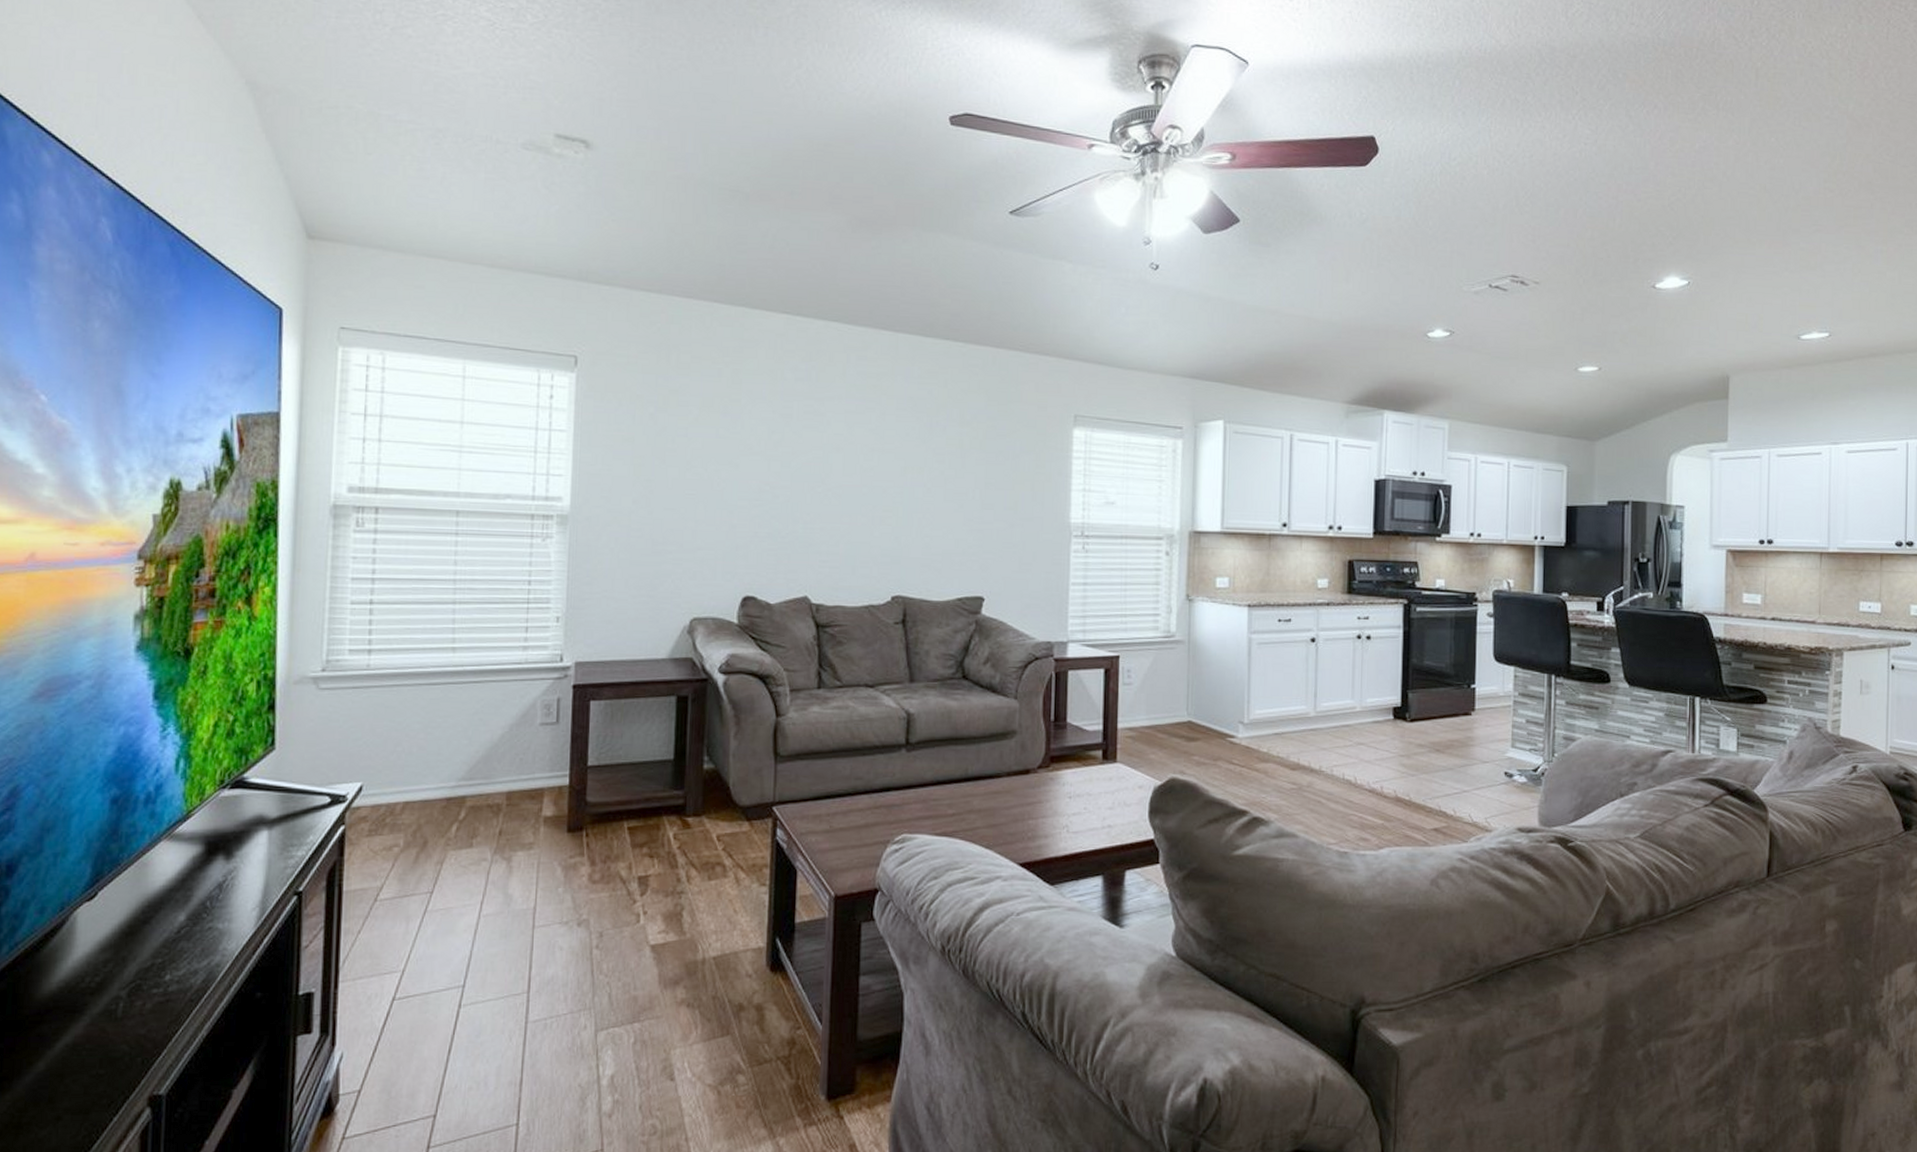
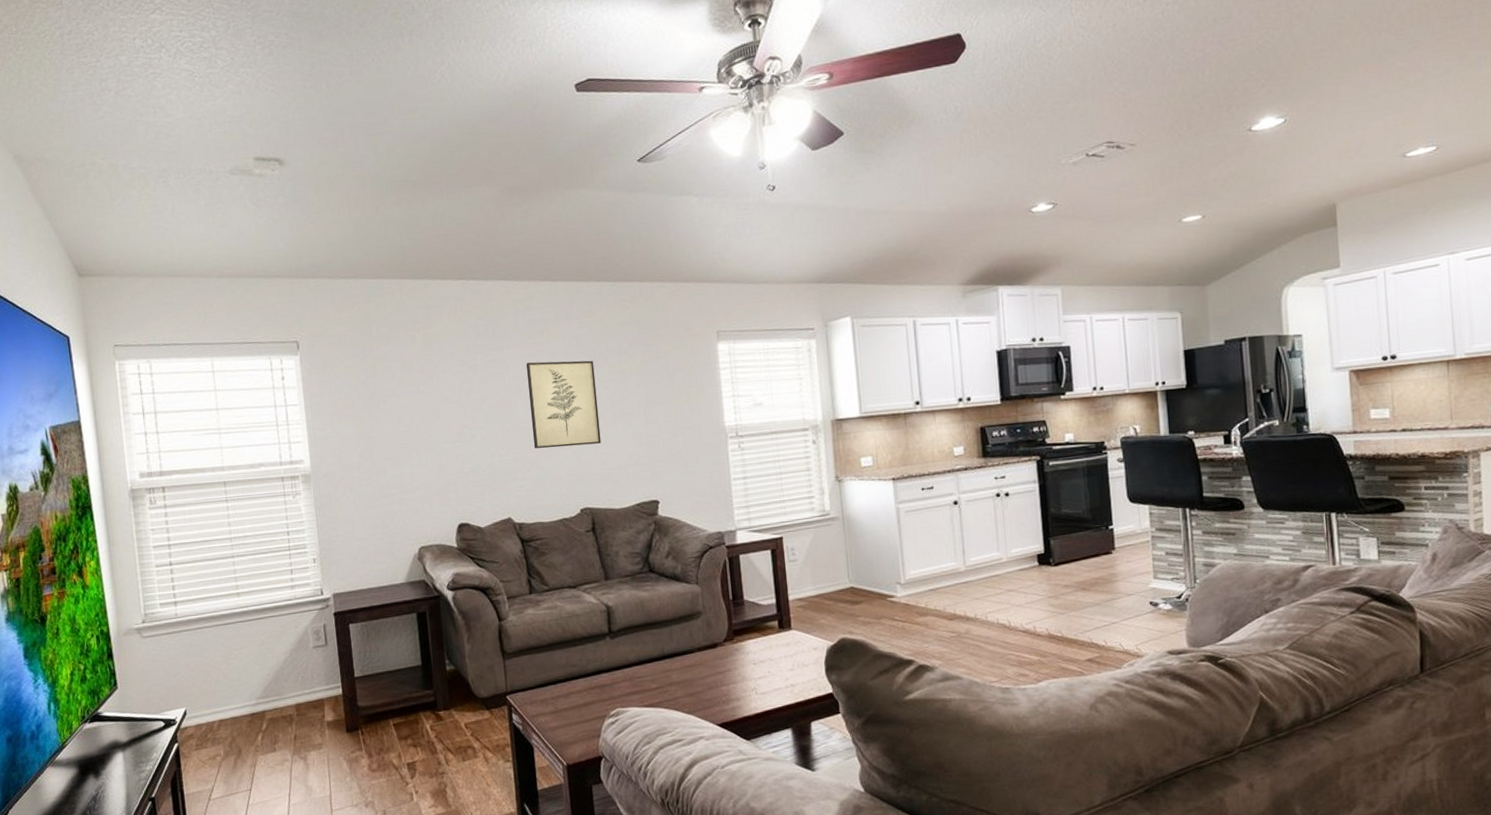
wall art: none [846,419,930,524] -> present [526,360,601,449]

